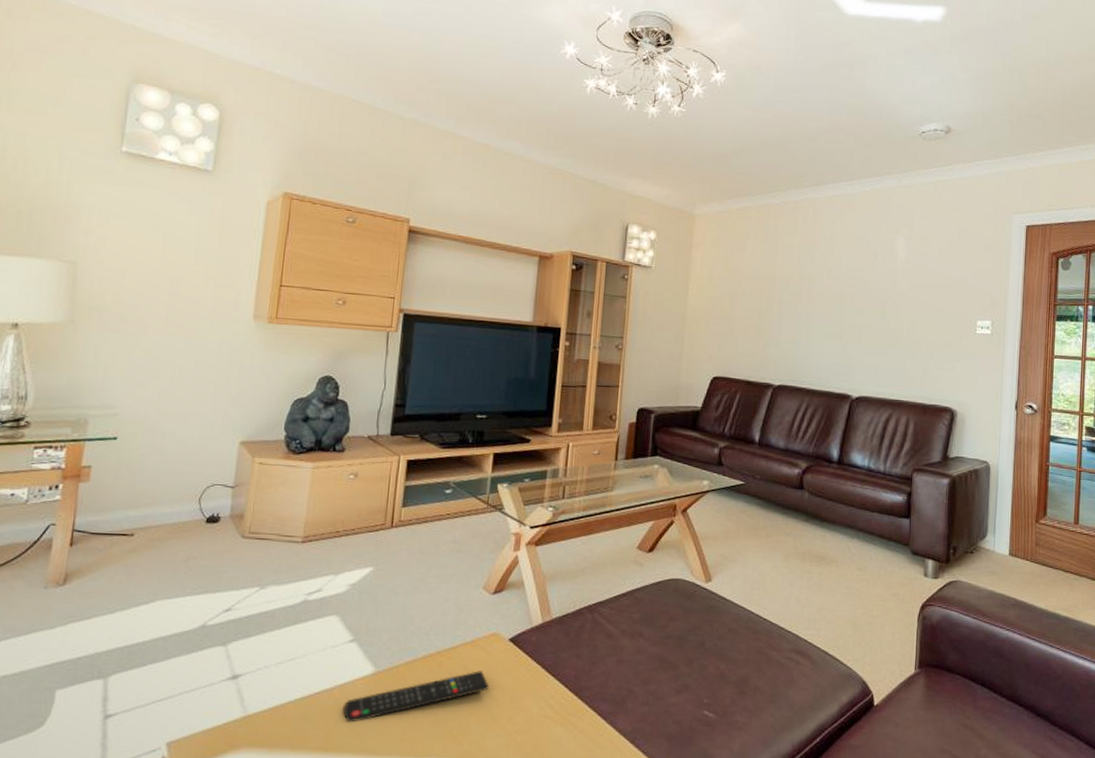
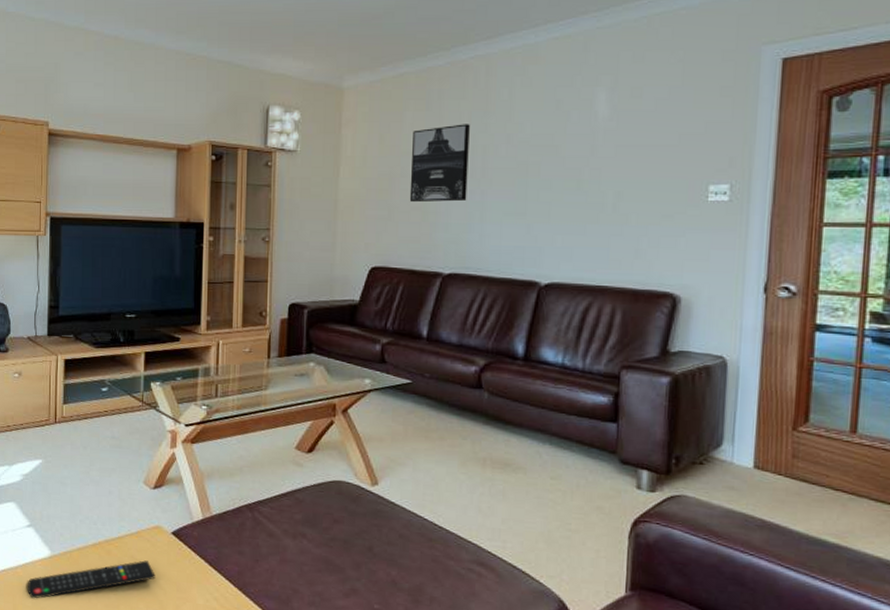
wall art: none [748,255,799,322] -> present [409,124,470,203]

